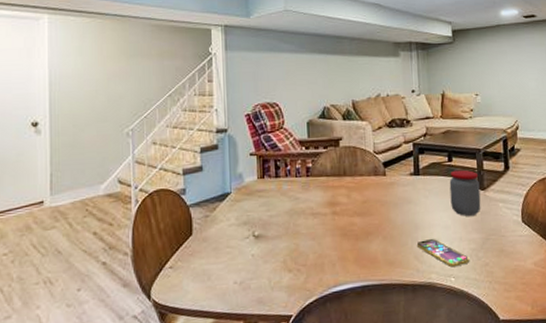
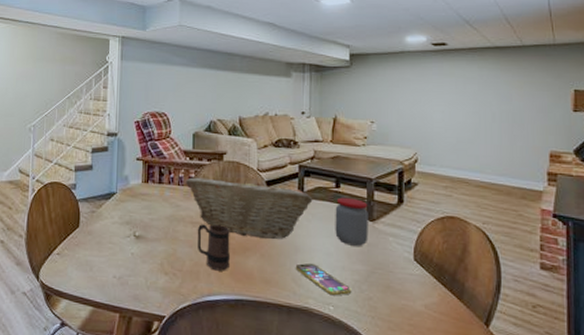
fruit basket: none [302,163,428,221] -> present [185,177,313,239]
mug: none [318,212,354,260] -> present [197,224,230,271]

